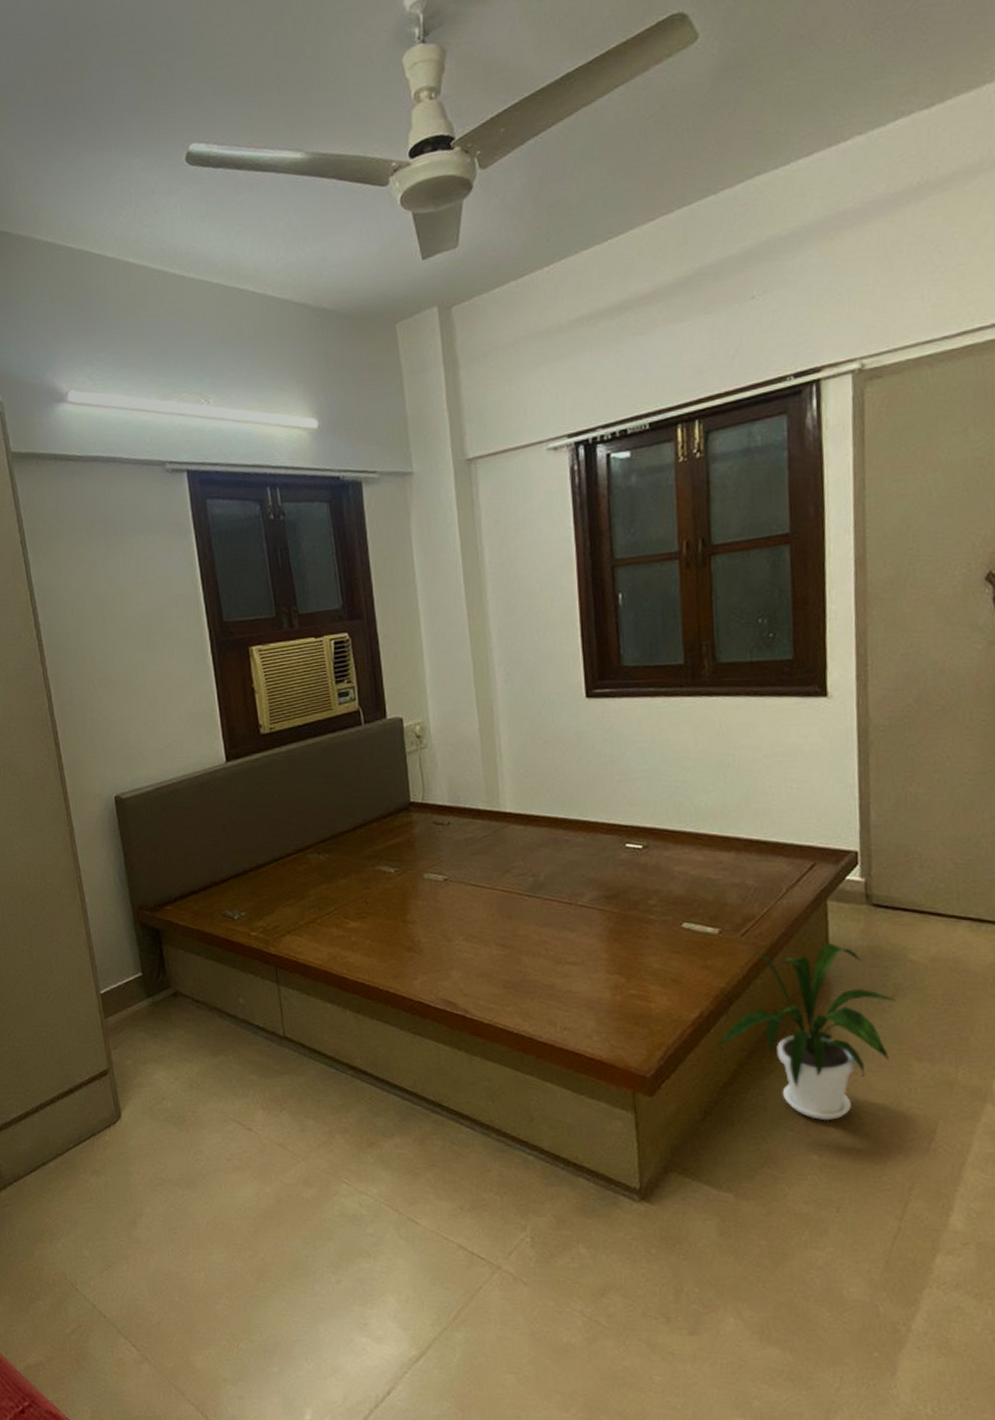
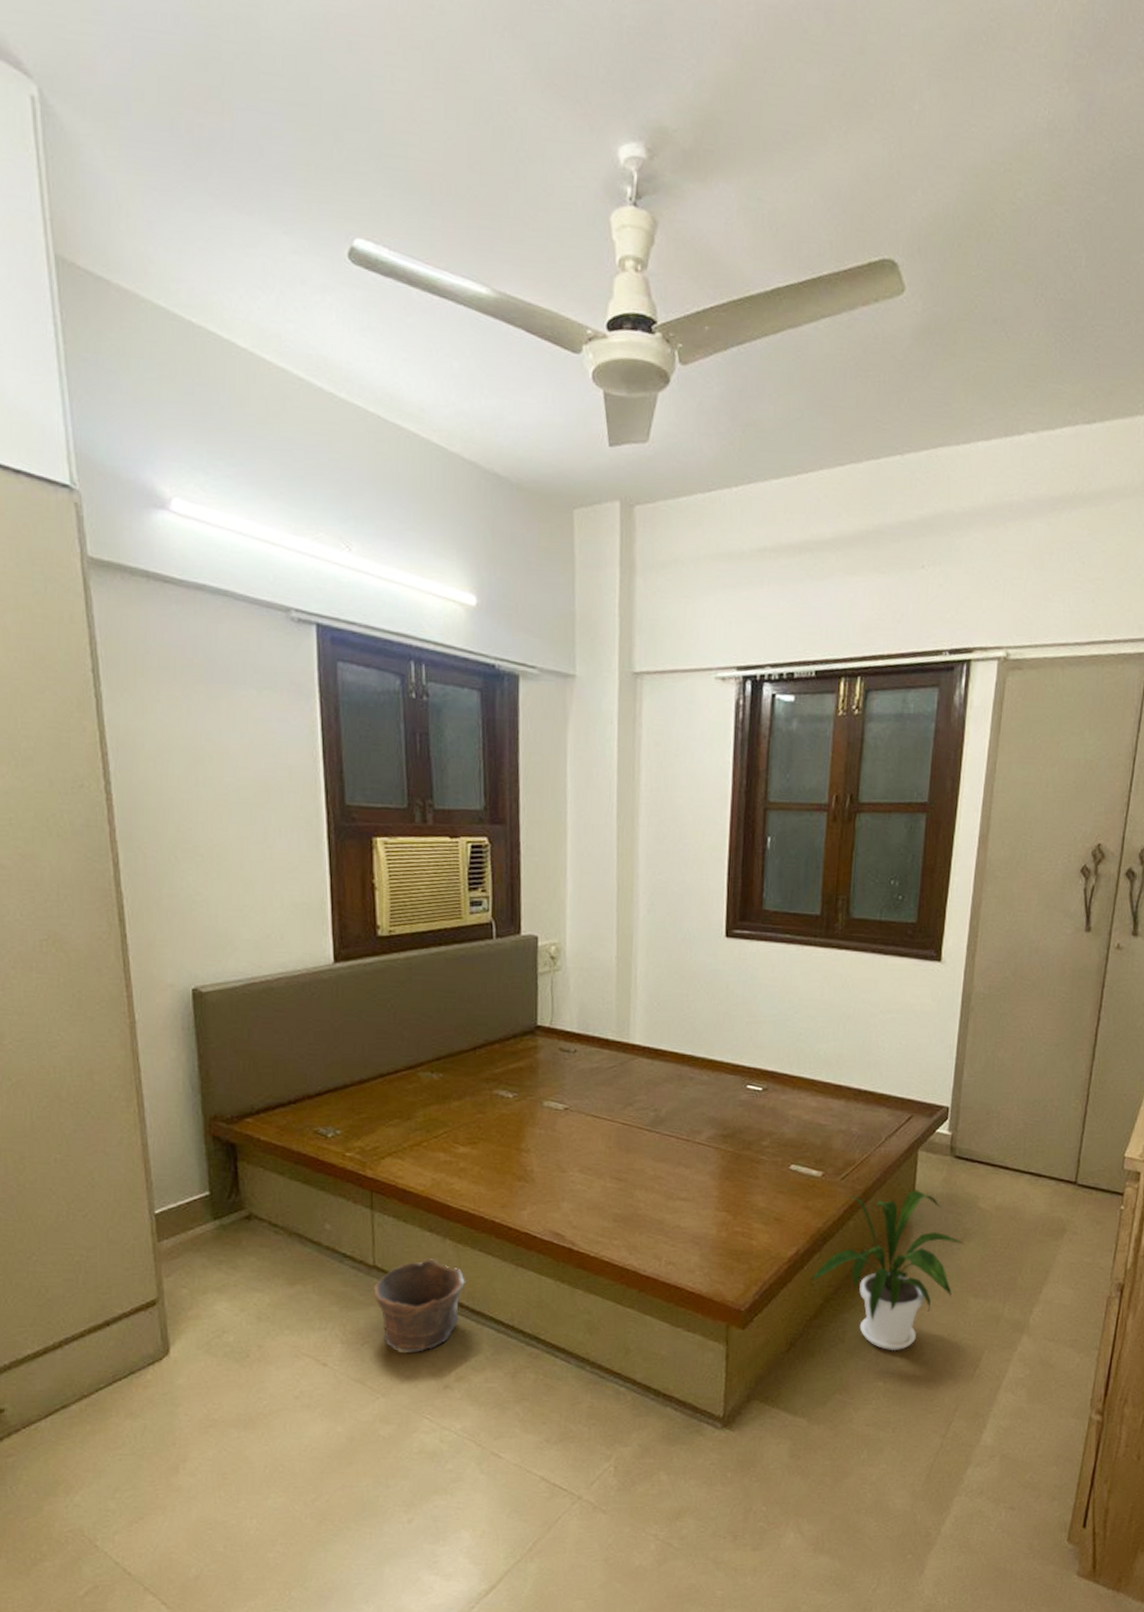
clay pot: none [286,1029,368,1118] -> present [373,1258,465,1352]

